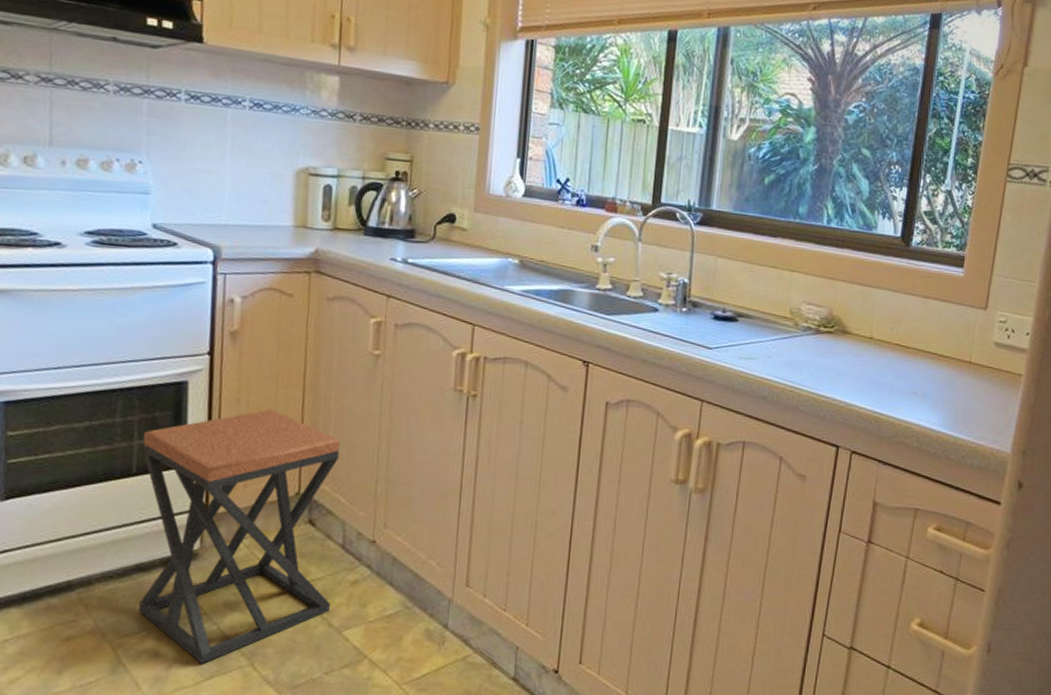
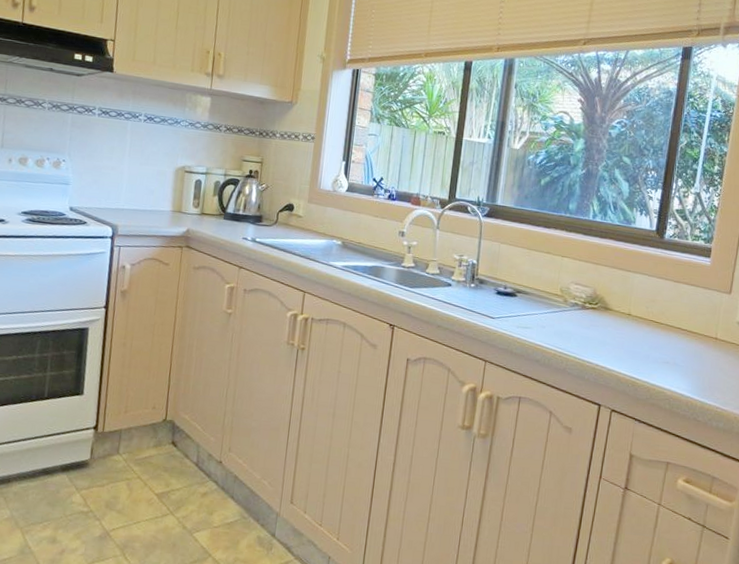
stool: present [138,409,340,664] -> none [42,352,199,551]

